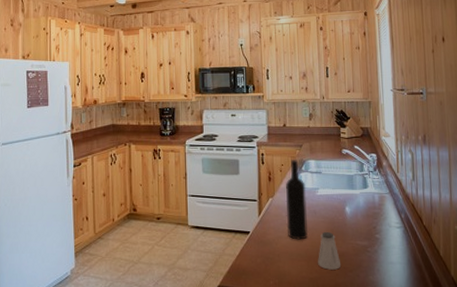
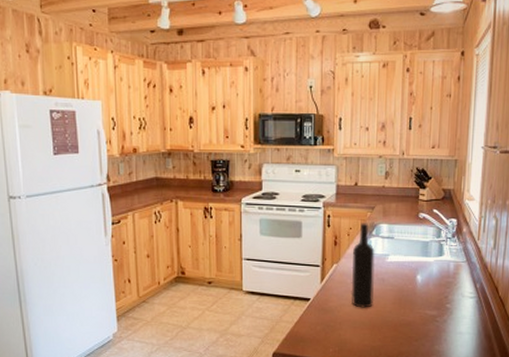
saltshaker: present [318,231,342,270] -> none [382,300,407,339]

